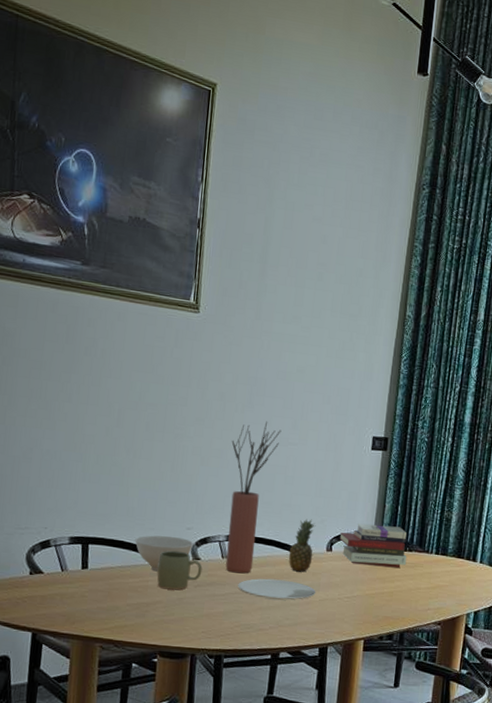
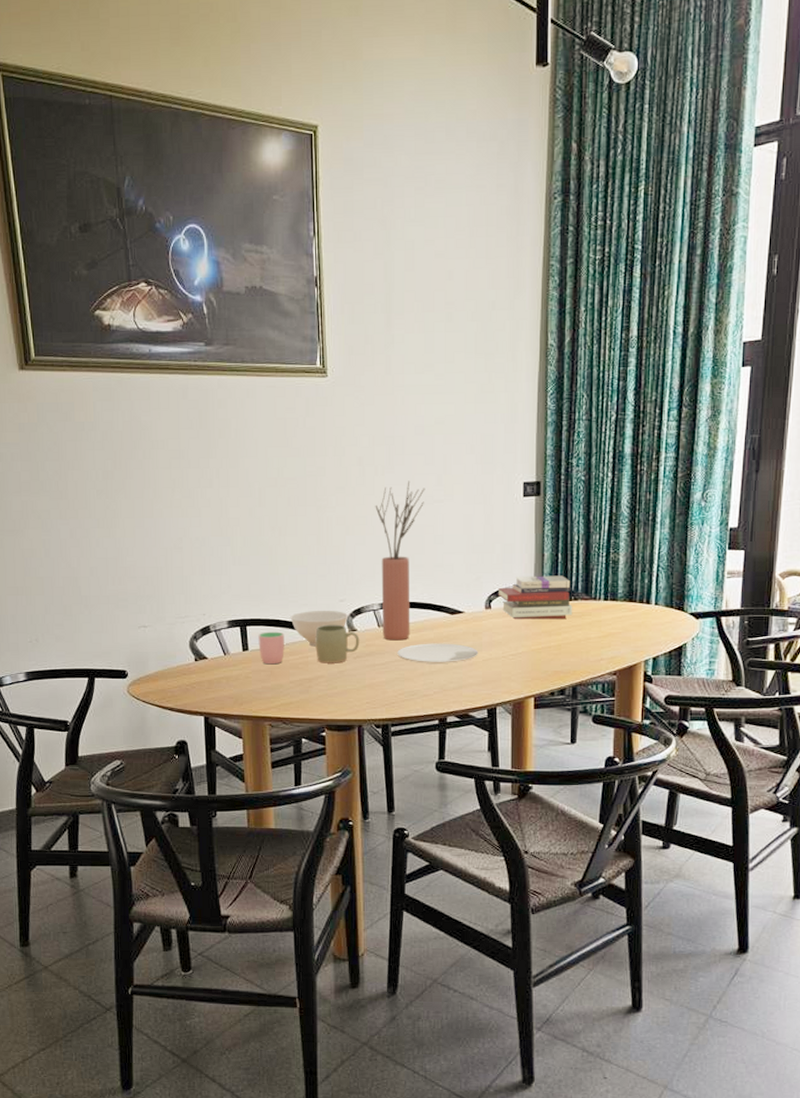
cup: none [98,552,127,586] -> present [258,631,285,665]
fruit: present [288,519,316,572] -> none [446,577,472,633]

